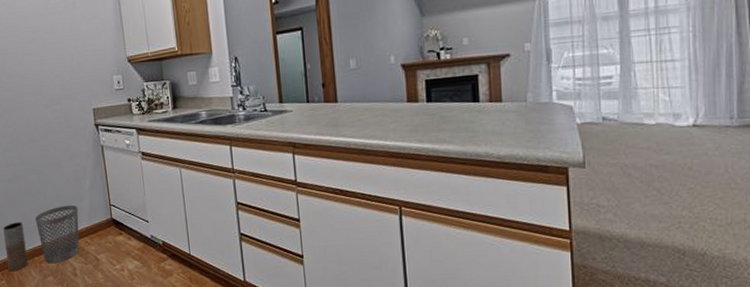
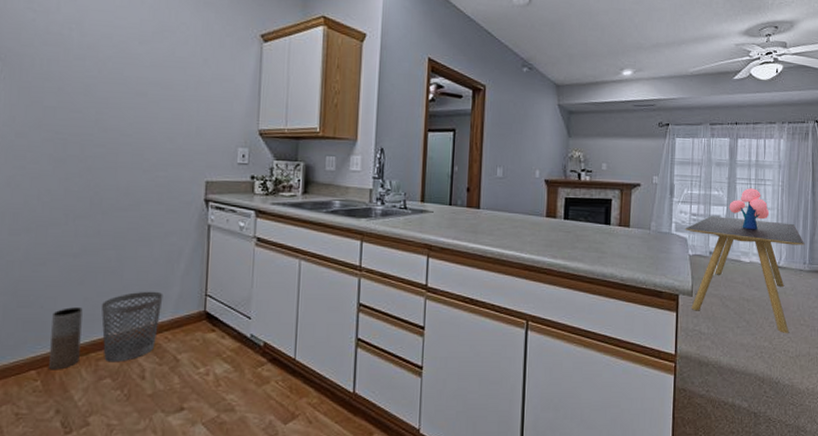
dining table: none [569,73,731,200] -> present [685,216,805,333]
bouquet: none [623,39,679,87] -> present [729,188,770,229]

